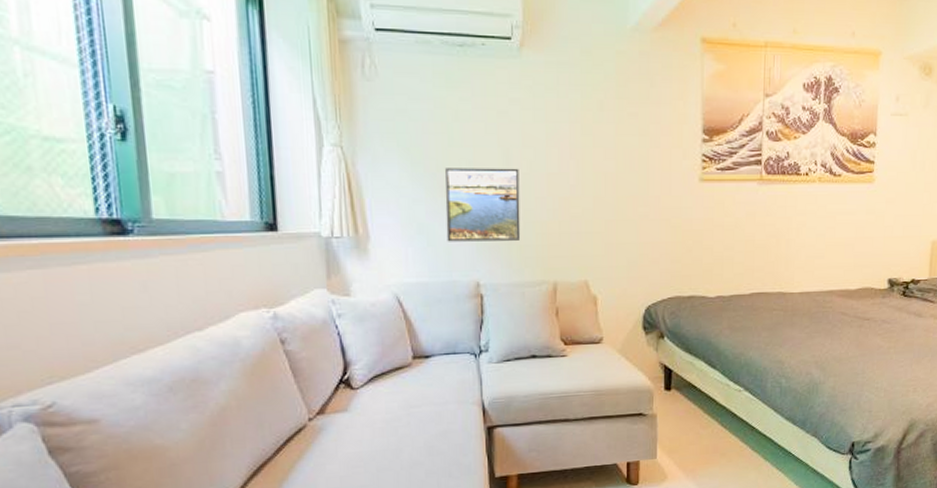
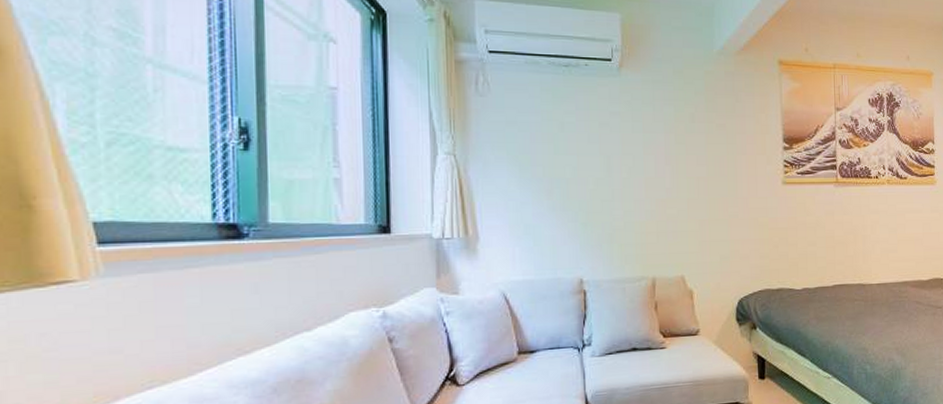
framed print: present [444,168,521,242] -> none [550,173,621,242]

